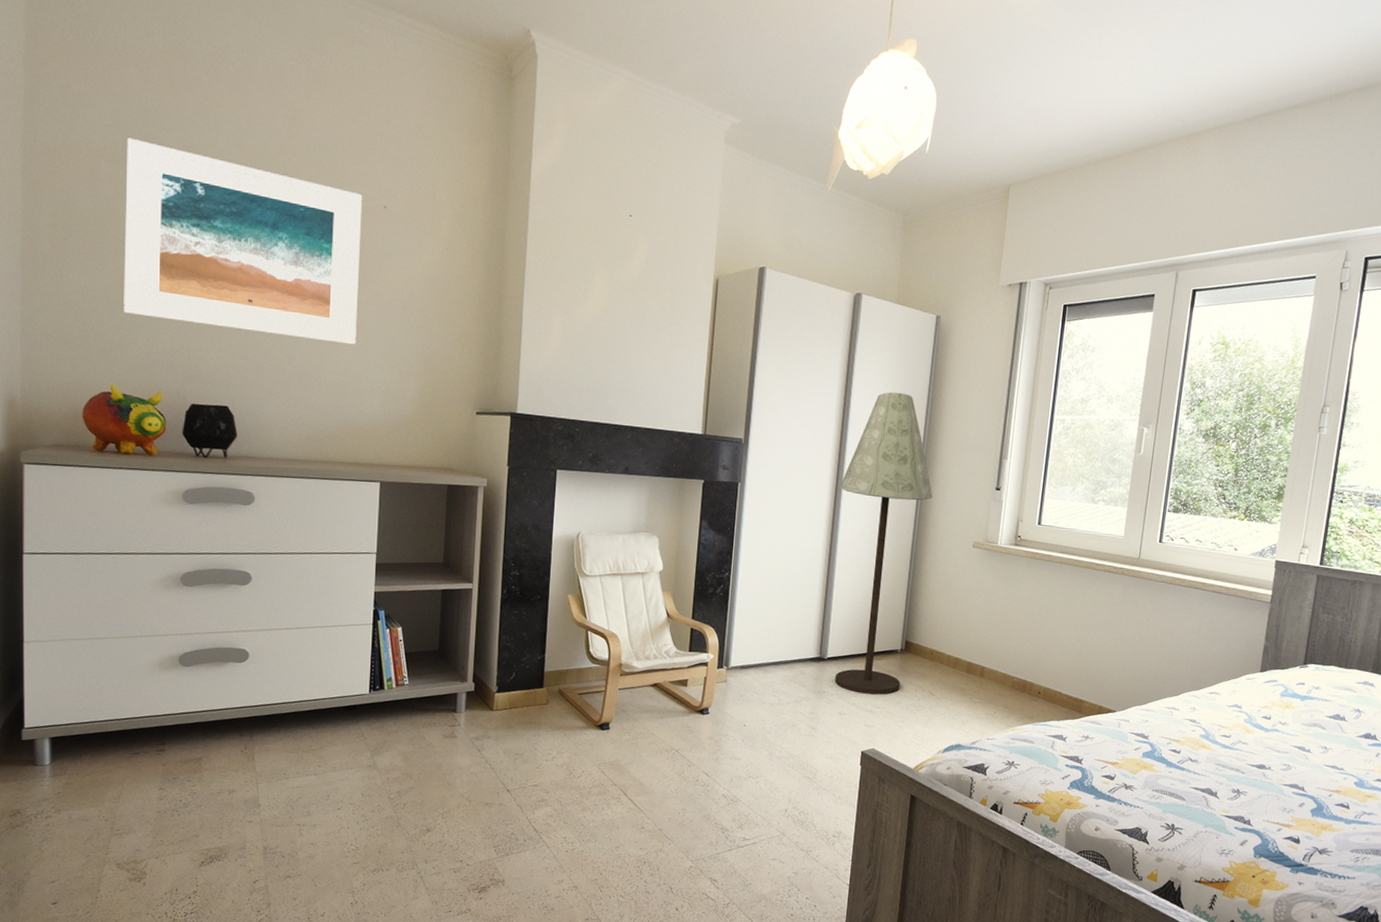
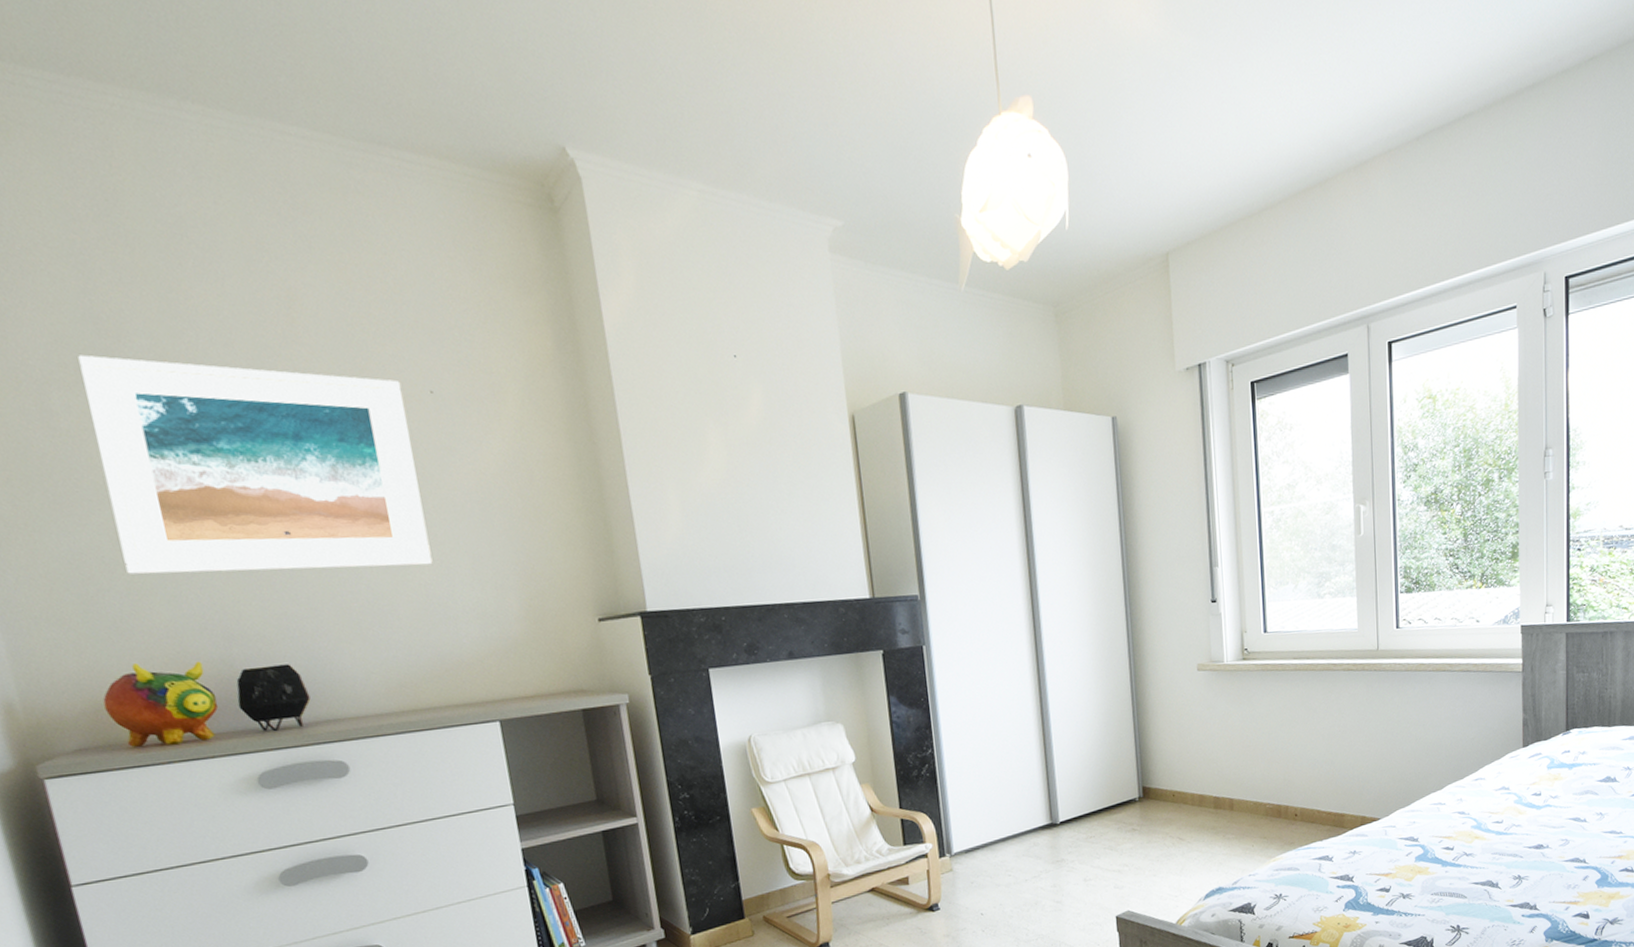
floor lamp: present [834,392,933,695] -> none [1038,511,1146,854]

